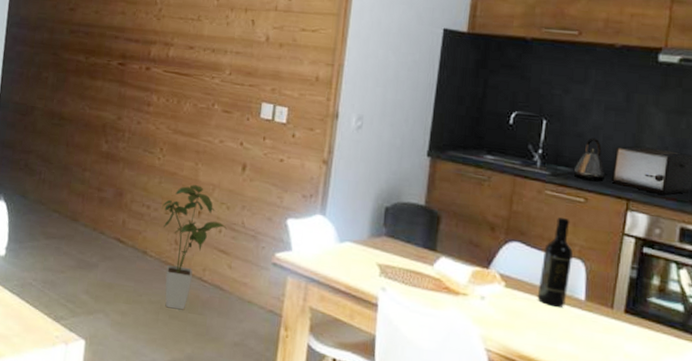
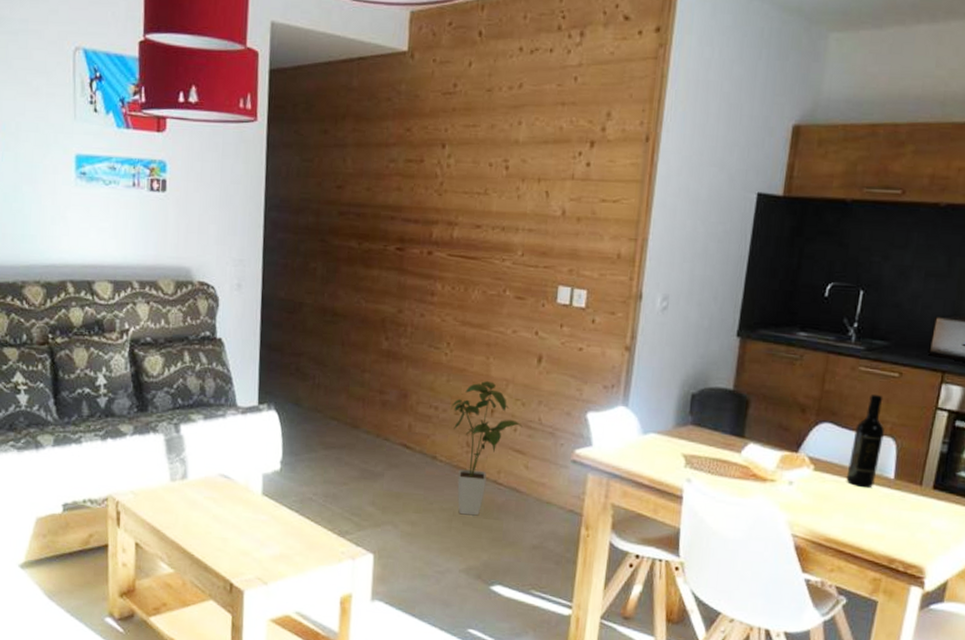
kettle: present [573,137,606,183] -> none [889,307,923,356]

